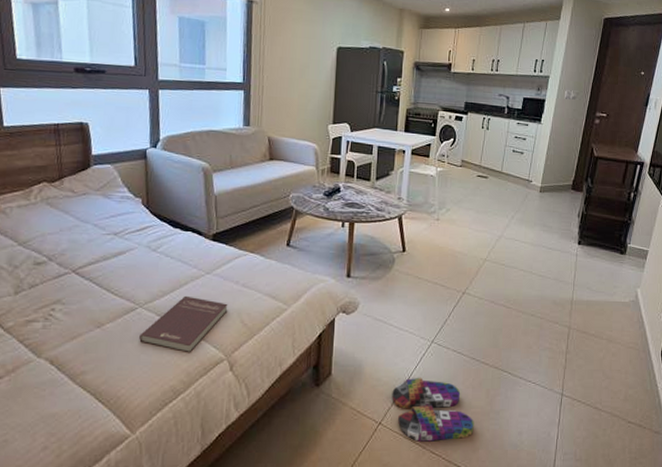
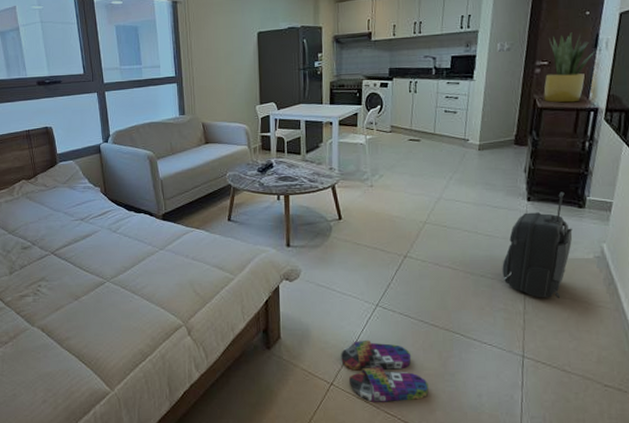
book: present [139,295,228,354] -> none [109,270,182,321]
rolling backpack: none [551,238,614,340] -> present [502,191,573,299]
planter: none [600,89,646,155] -> present [543,32,596,103]

